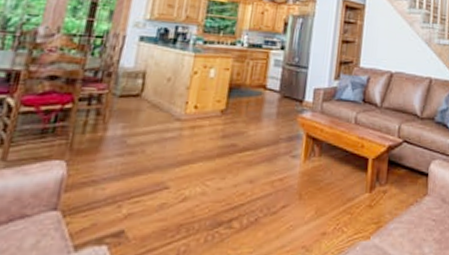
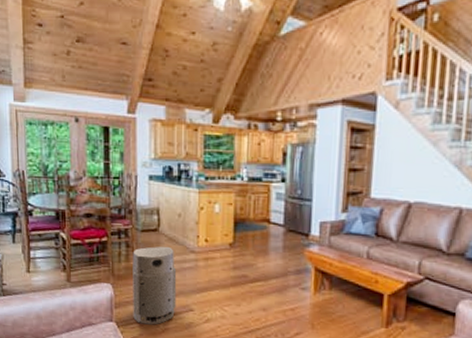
air purifier: none [87,113,157,210] -> present [133,246,177,325]

